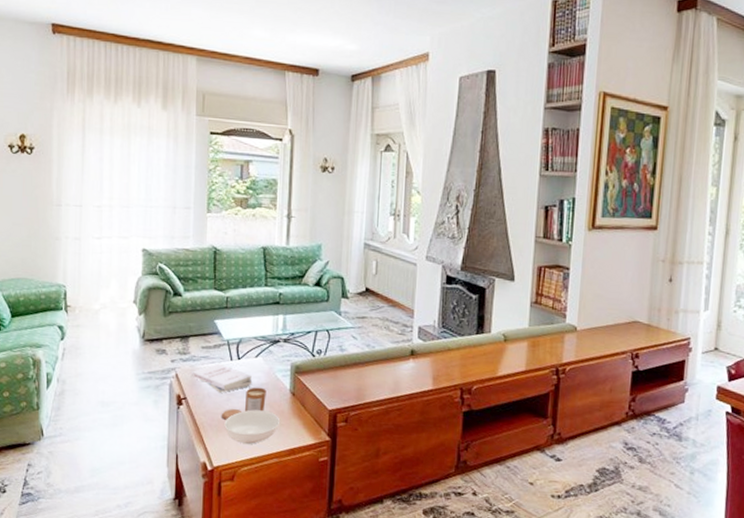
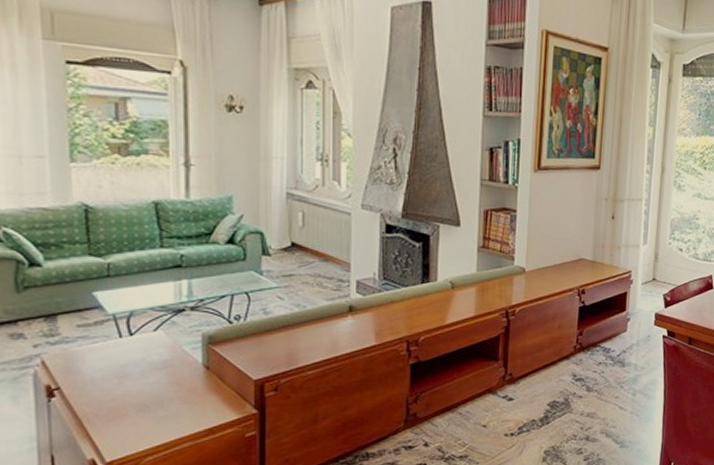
books: present [190,363,253,393] -> none [63,342,152,377]
candle: present [222,387,267,420] -> none [113,364,172,407]
bowl: present [224,409,281,444] -> none [117,390,193,431]

